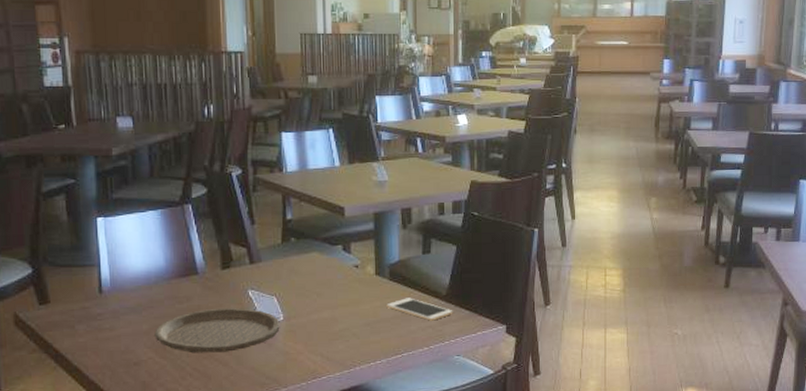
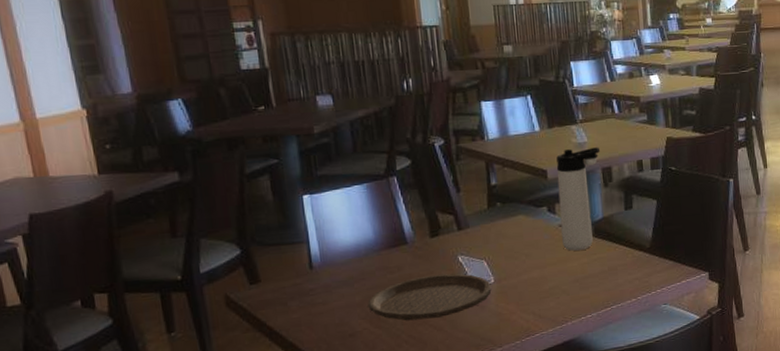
thermos bottle: none [354,187,401,293] -> present [556,147,601,251]
cell phone: present [386,298,453,321] -> none [593,252,658,273]

